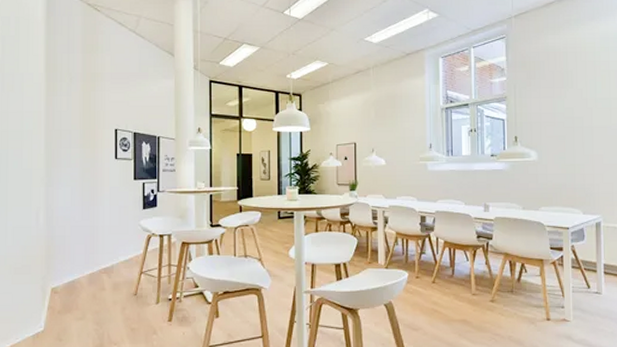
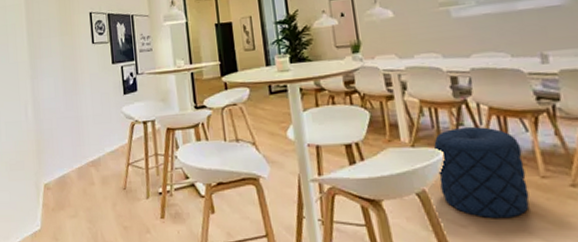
pouf: none [402,255,463,325] -> present [434,126,530,219]

